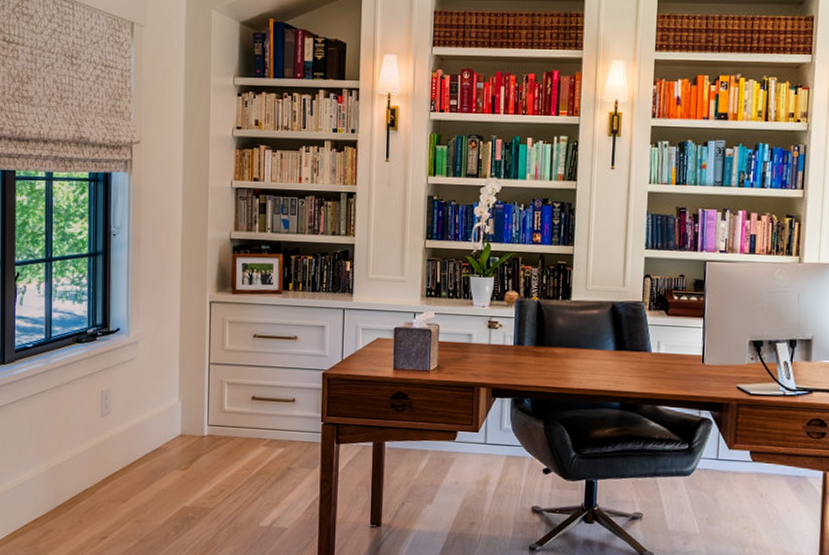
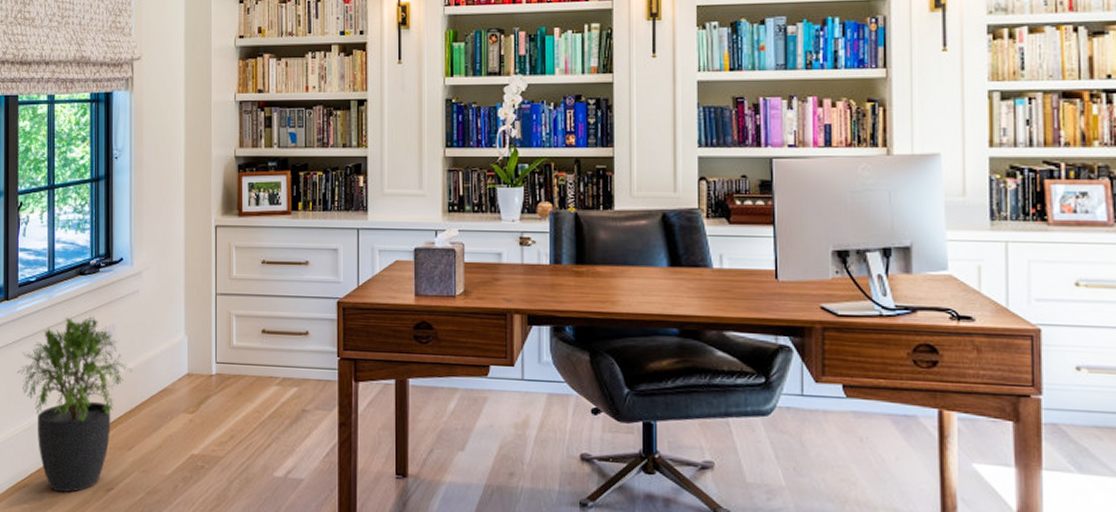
potted plant: none [12,380,128,541] -> present [16,315,133,493]

